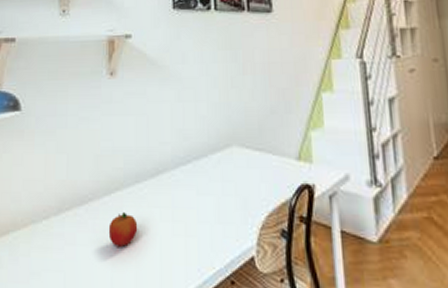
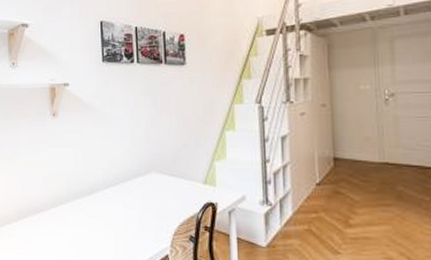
fruit: present [108,212,138,247] -> none [56,220,79,245]

